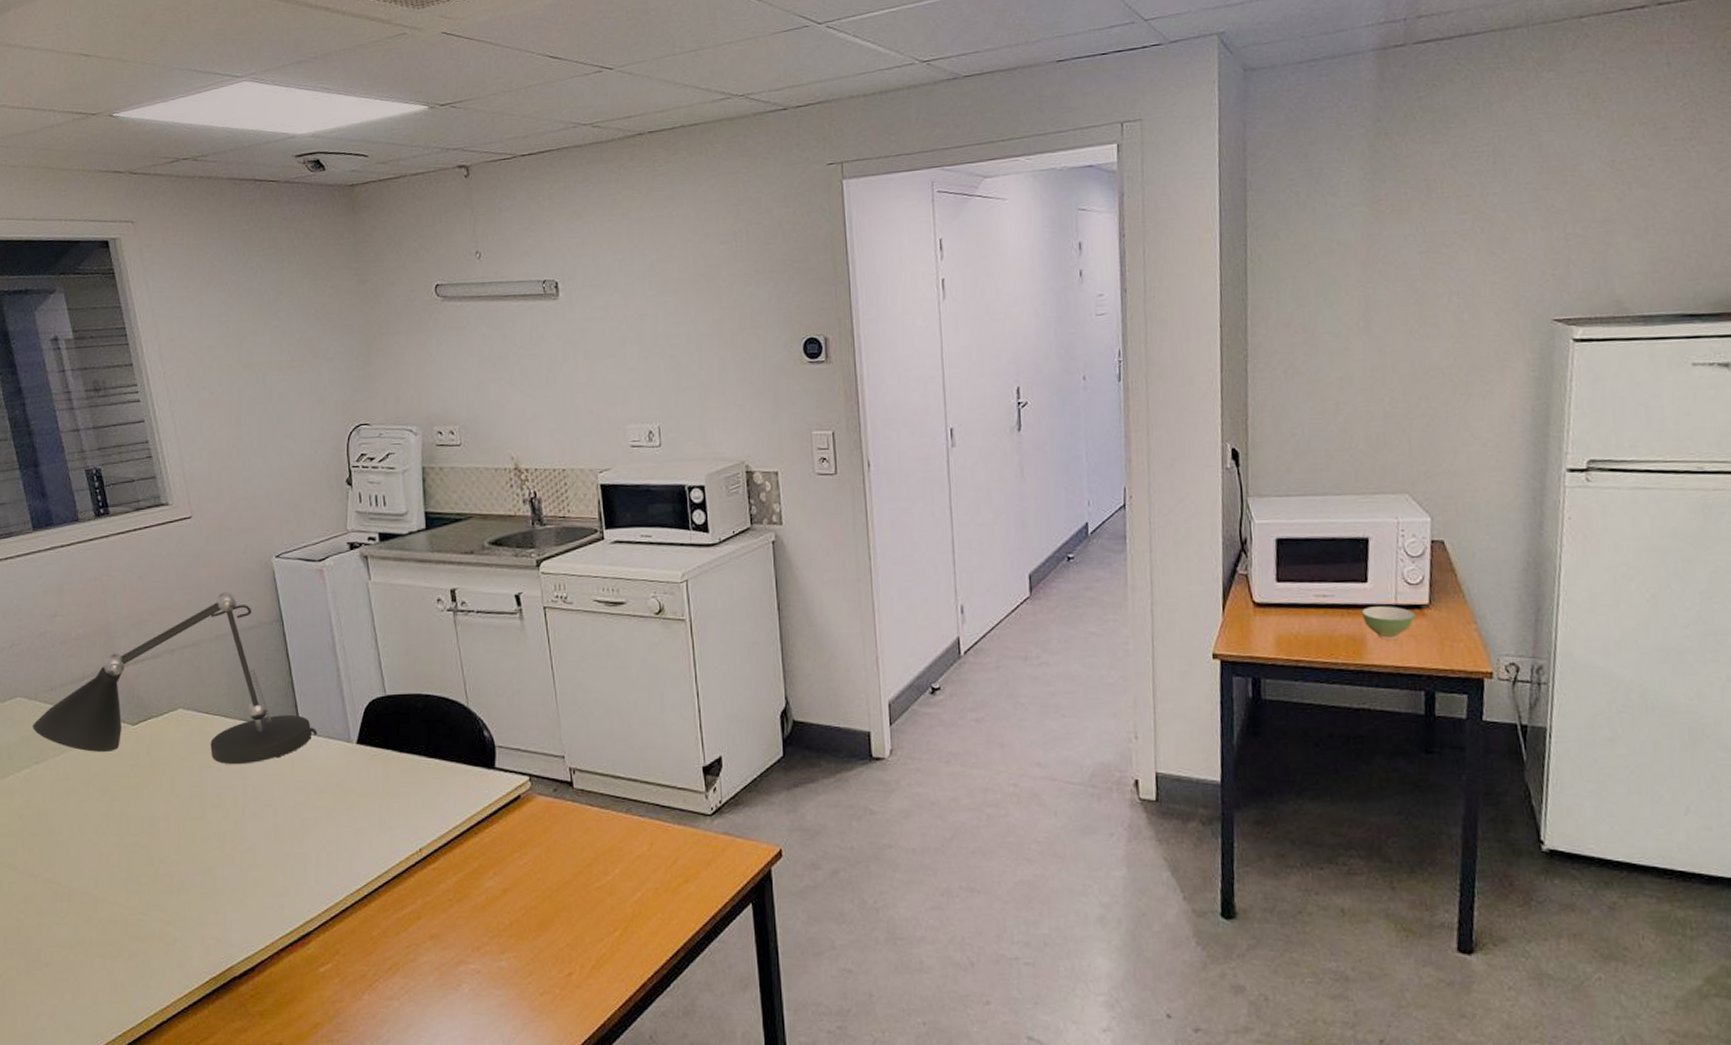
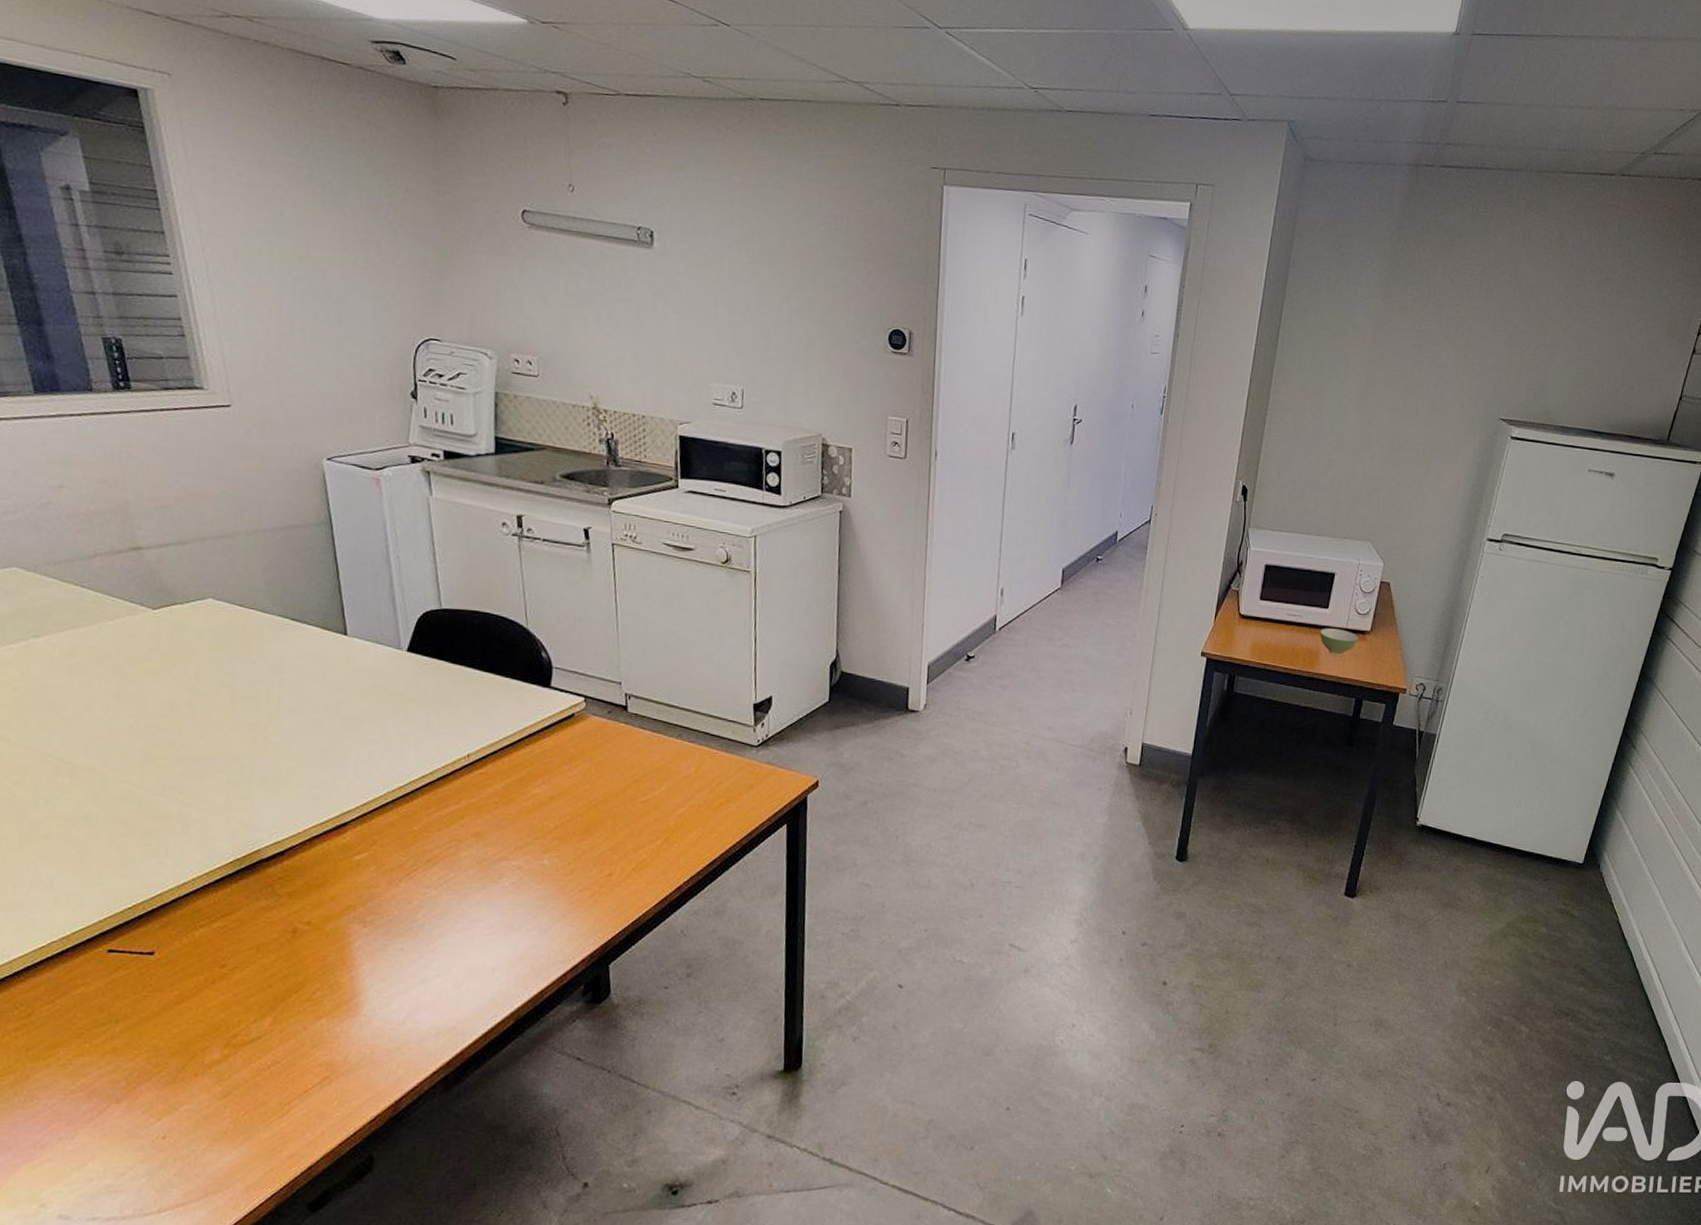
desk lamp: present [32,592,318,765] -> none [30,487,365,660]

